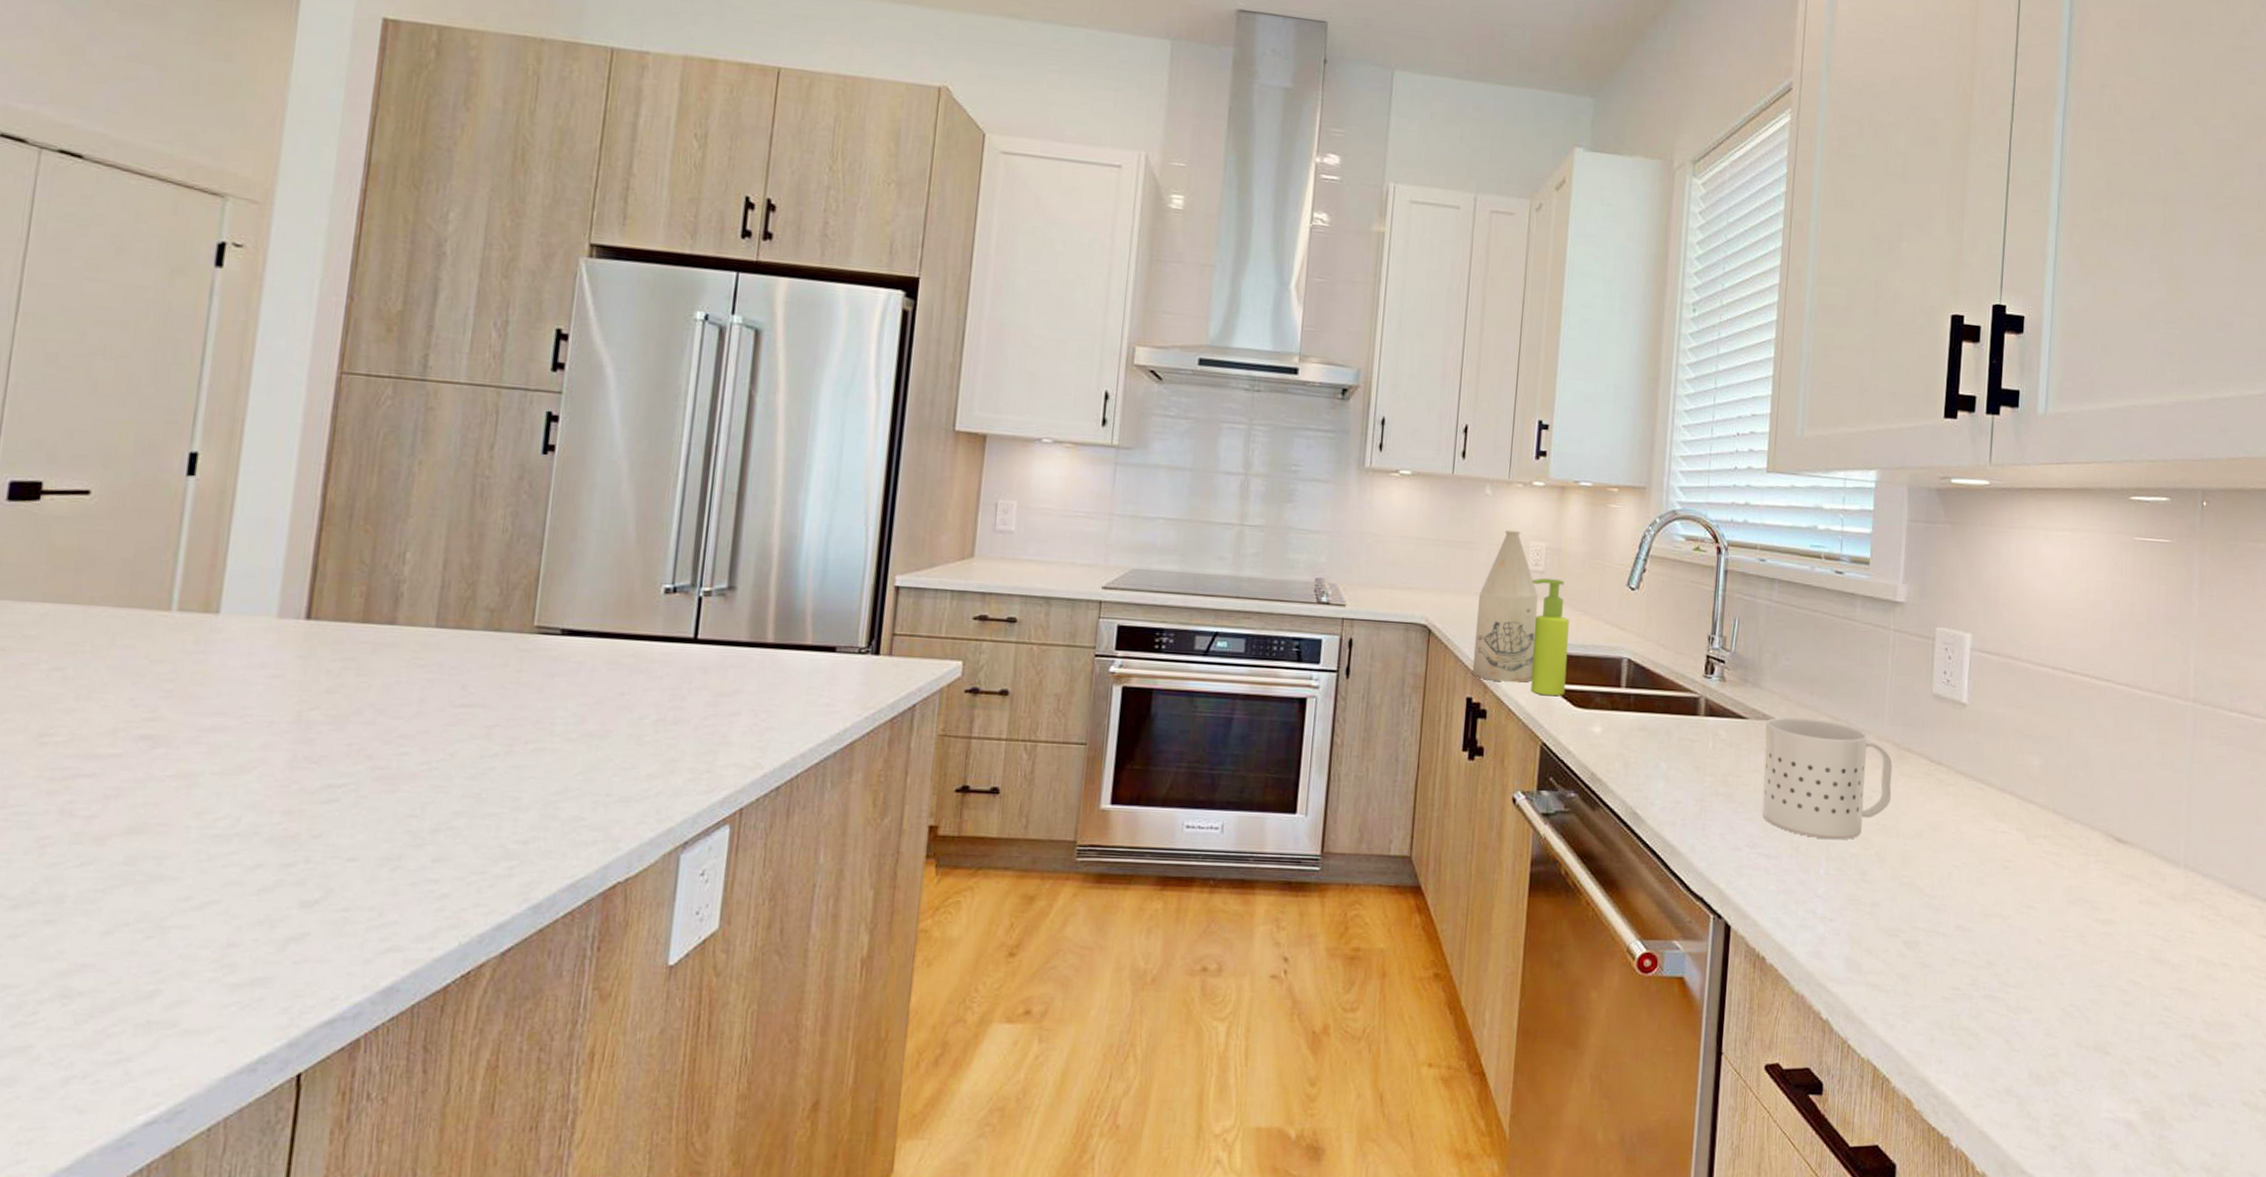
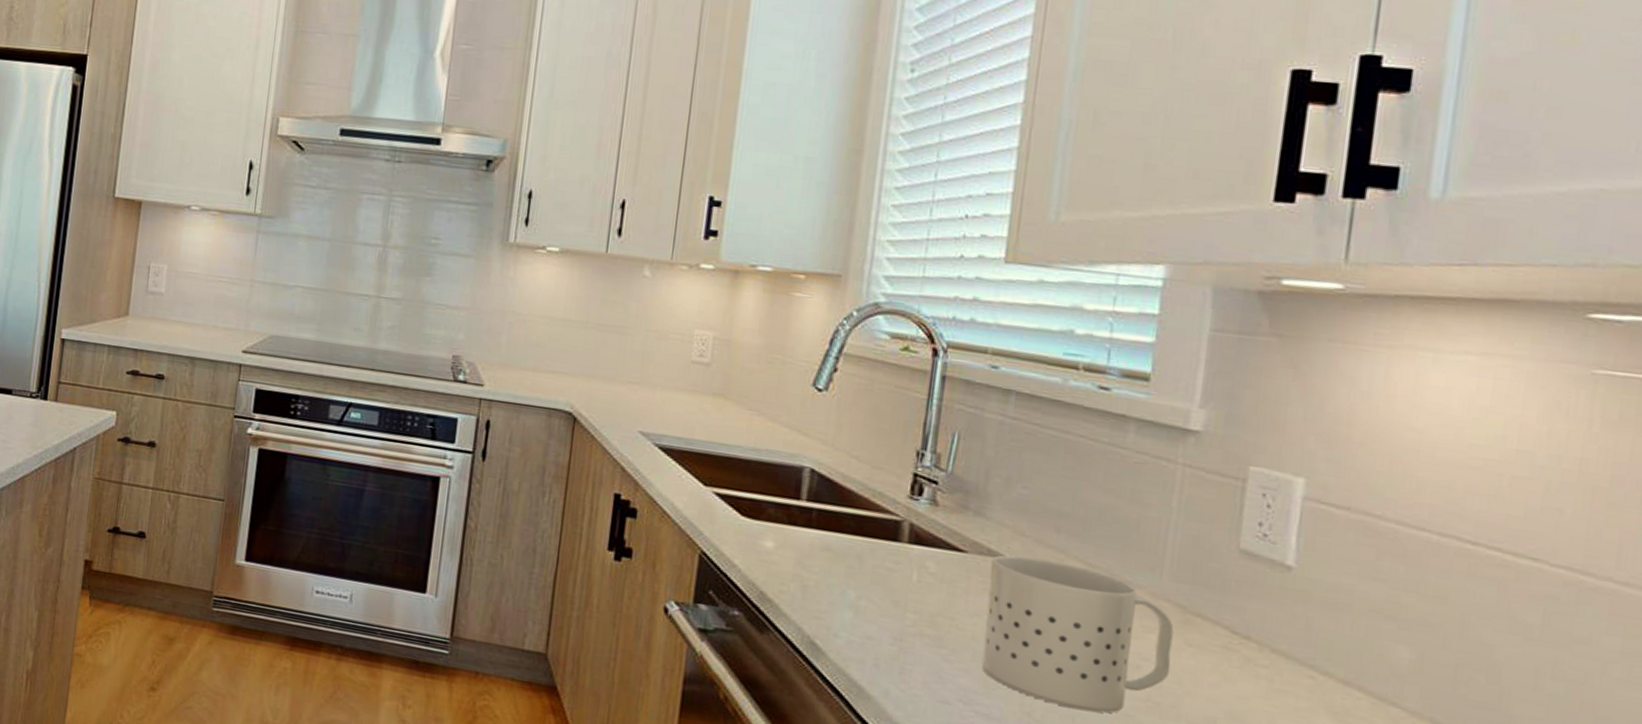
decorative bottle: present [1472,529,1538,683] -> none [621,315,702,484]
soap dispenser: present [1530,577,1569,697] -> none [689,370,739,502]

